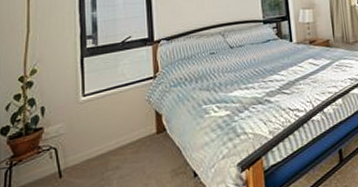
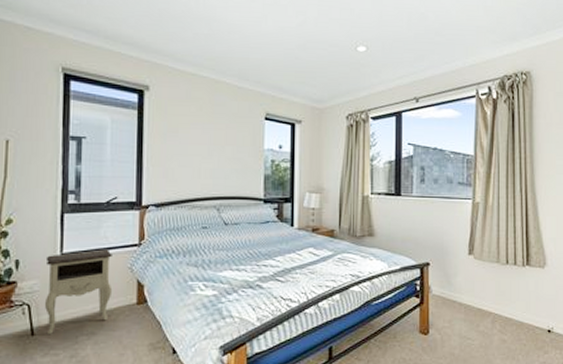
nightstand: none [69,85,133,174] -> present [45,249,113,334]

